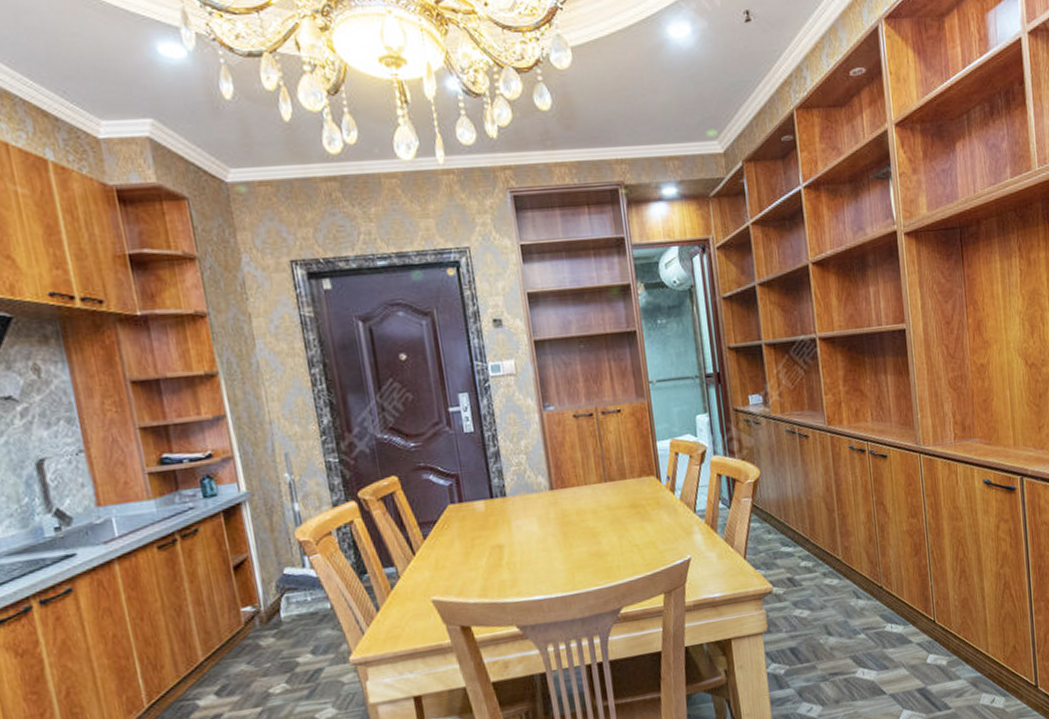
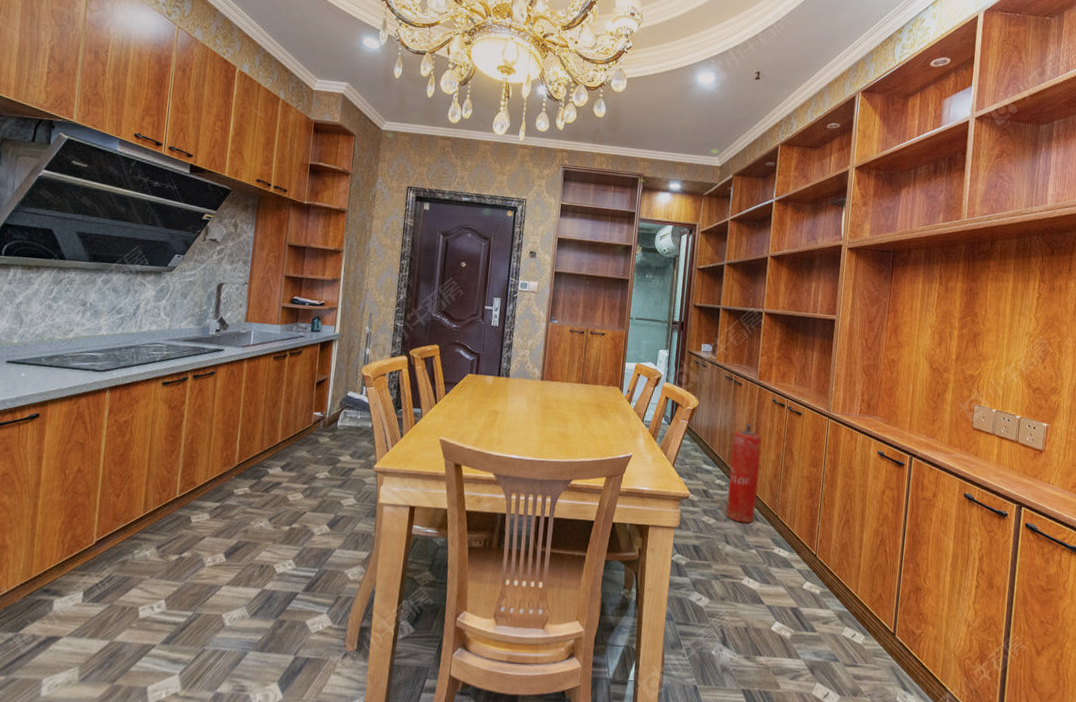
fire extinguisher: none [810,482,856,606] -> present [726,423,762,523]

